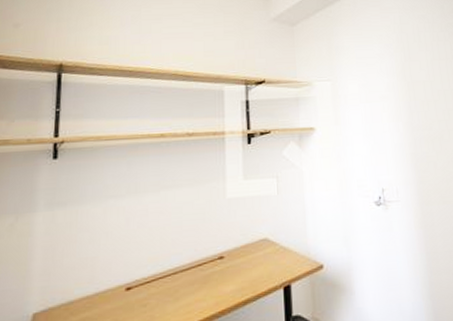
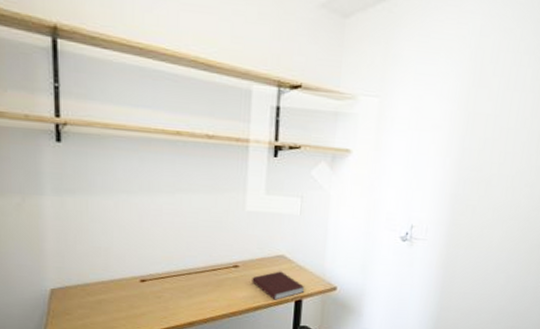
notebook: none [238,256,292,290] -> present [252,271,305,300]

